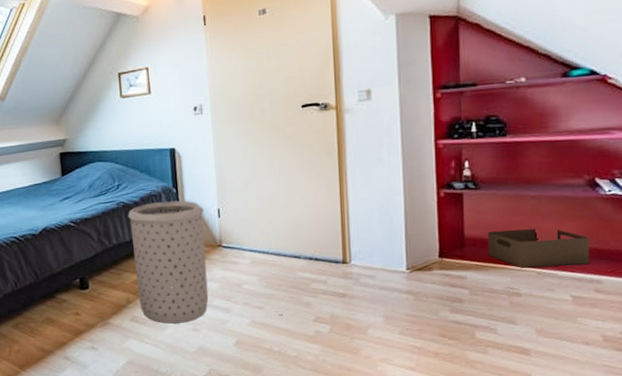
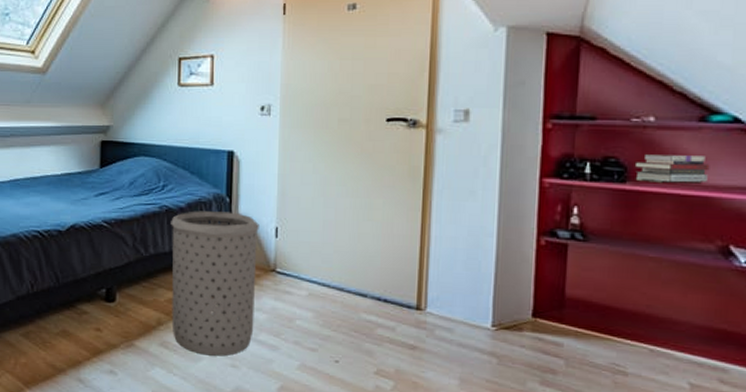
storage basket: present [487,229,590,268] -> none [592,293,717,347]
books: none [512,106,574,134] -> present [634,153,710,185]

